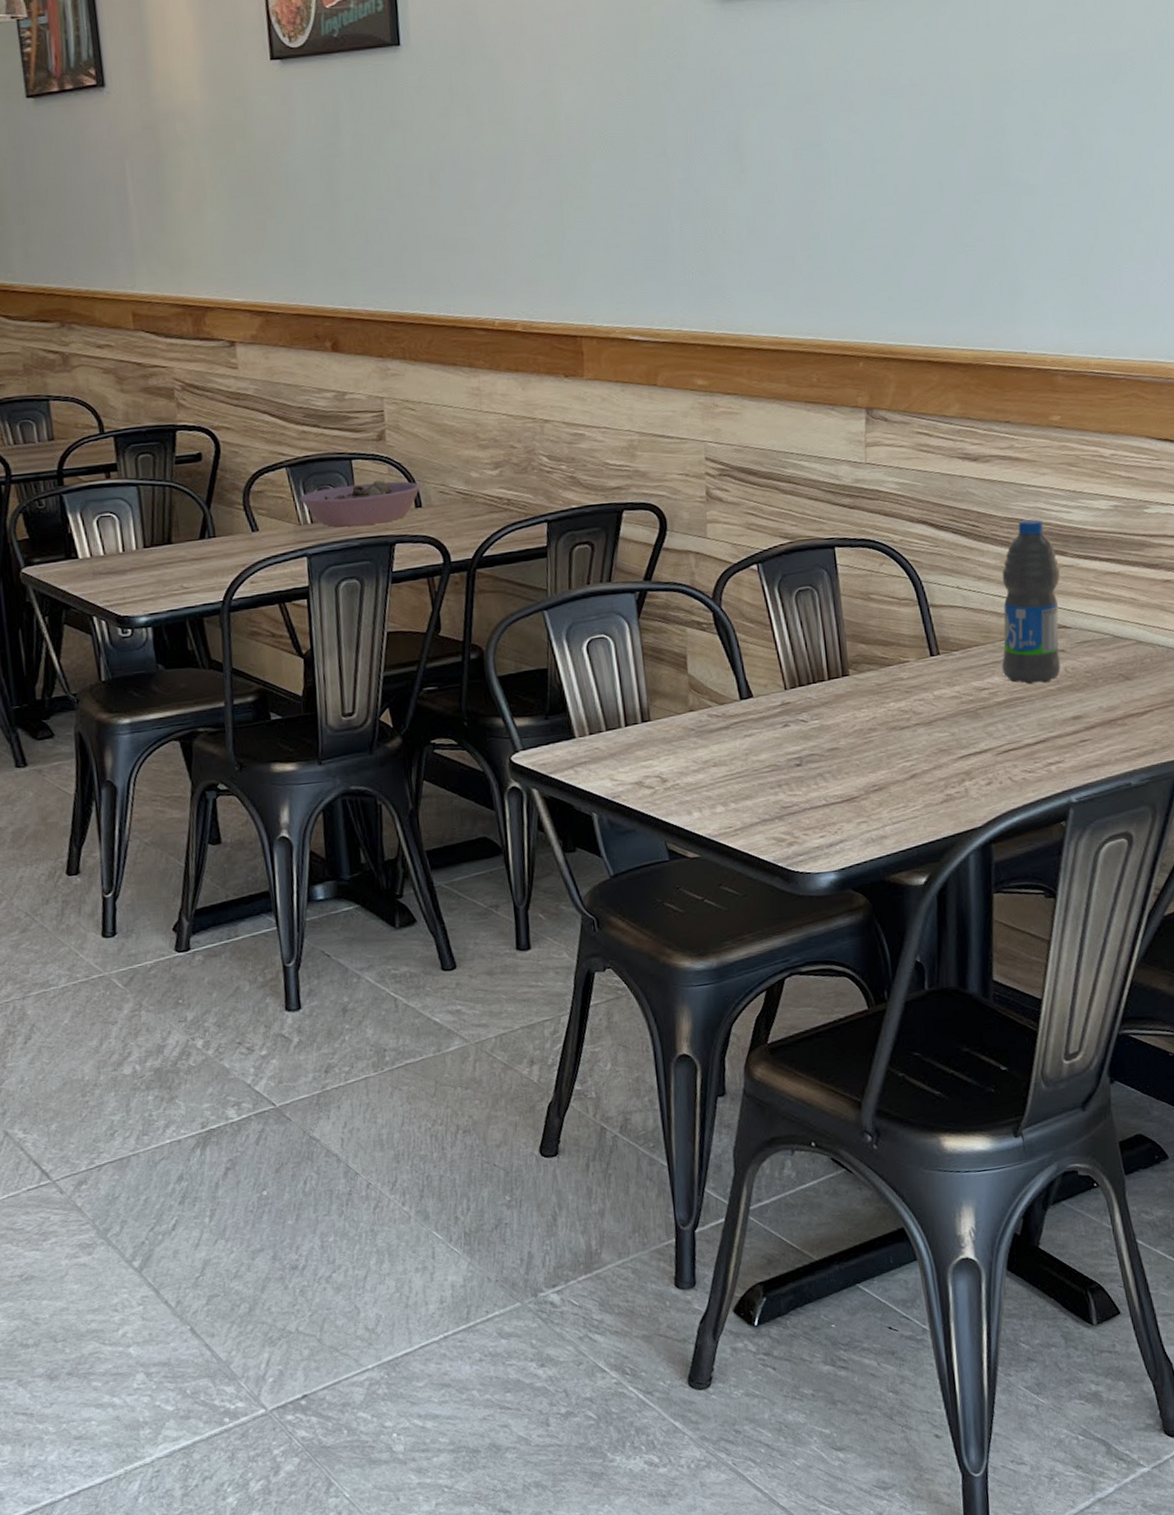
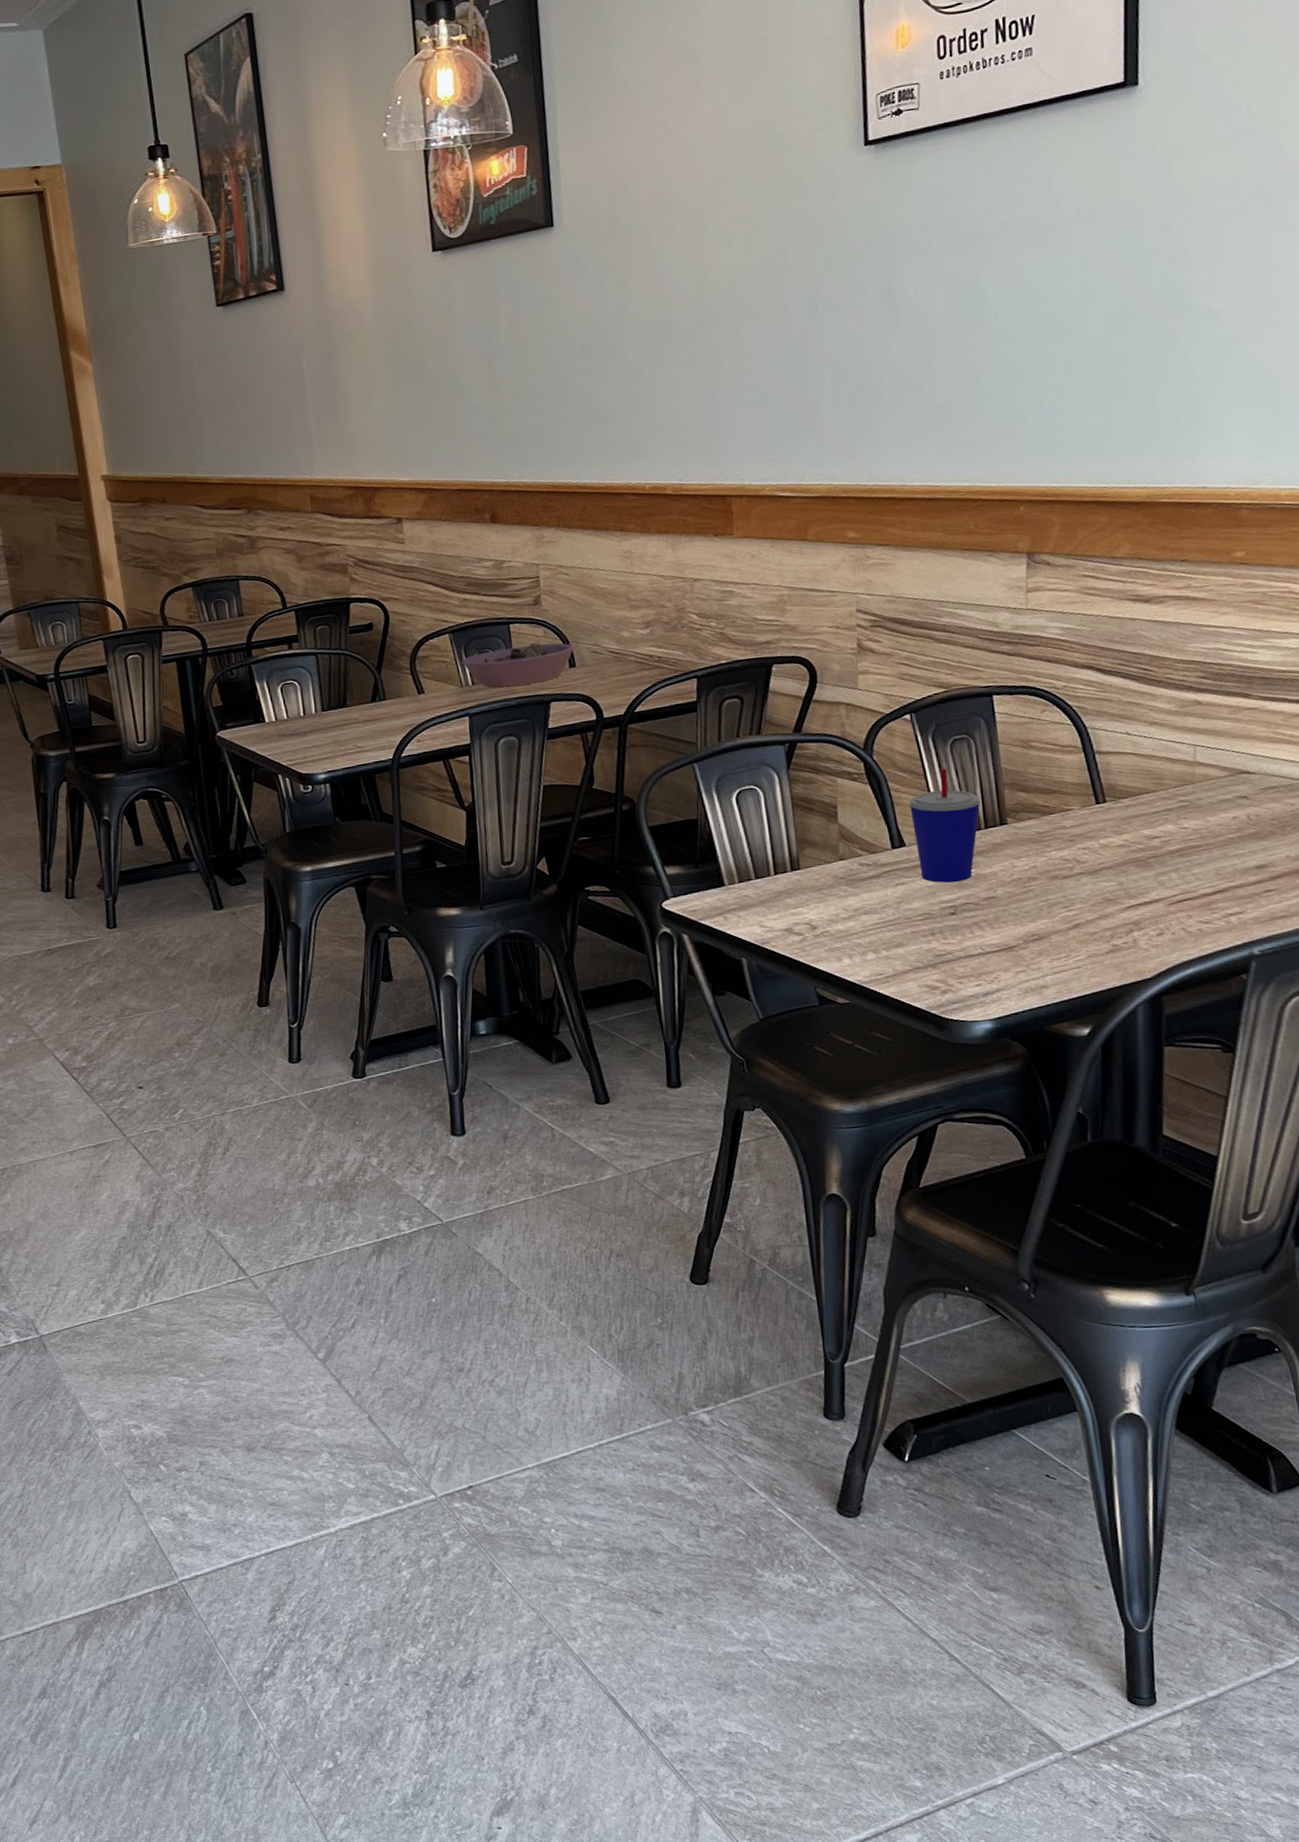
beverage cup: none [756,619,824,734] -> present [909,768,981,883]
water bottle: present [1001,519,1061,684] -> none [1175,660,1243,832]

